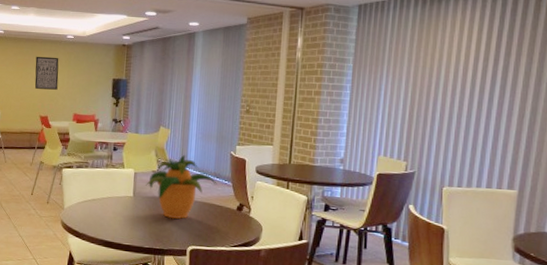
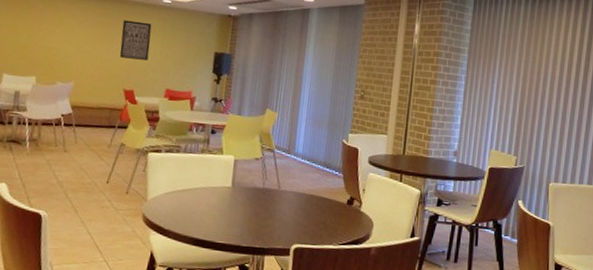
potted plant: present [146,154,217,219] -> none [247,141,327,214]

